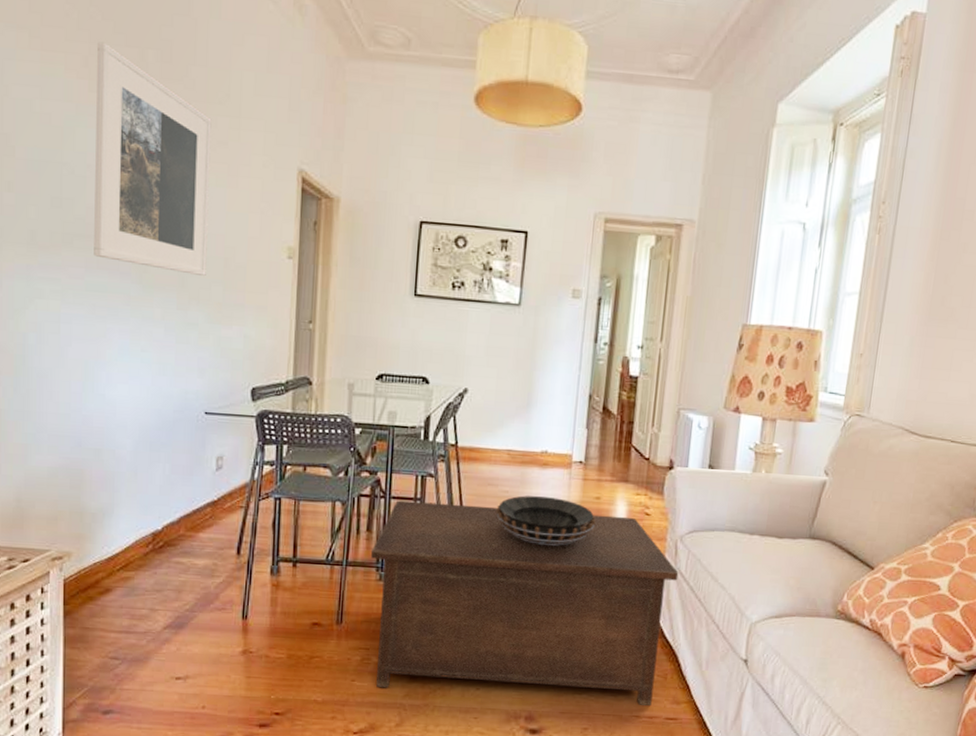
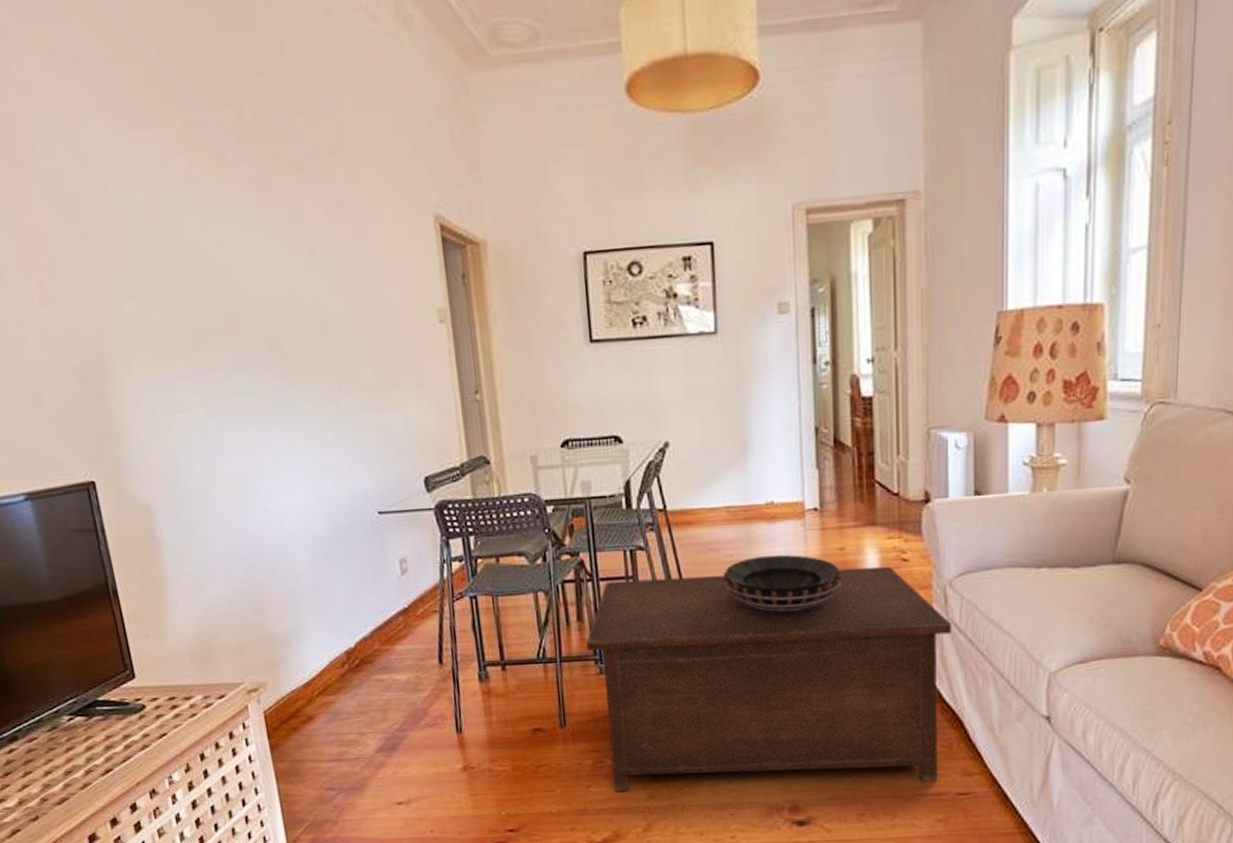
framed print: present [94,41,212,276] -> none [189,107,353,359]

